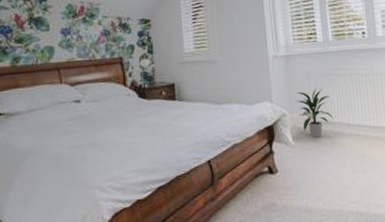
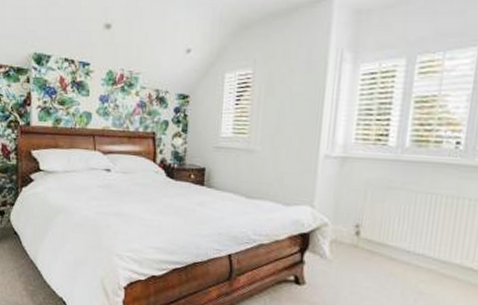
indoor plant: present [295,88,334,138] -> none [343,201,389,258]

